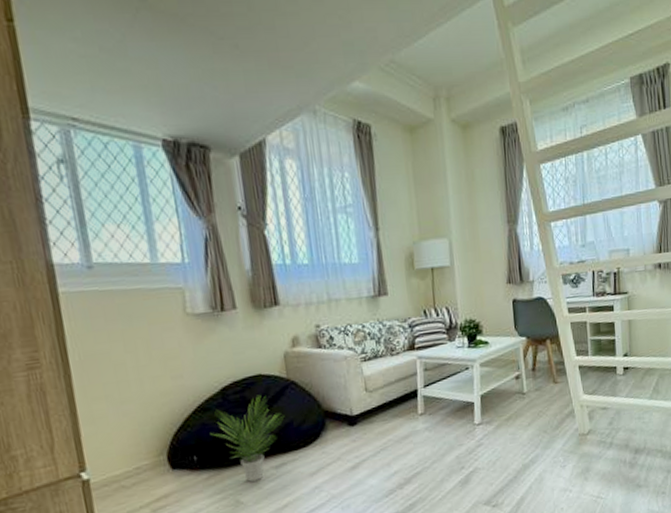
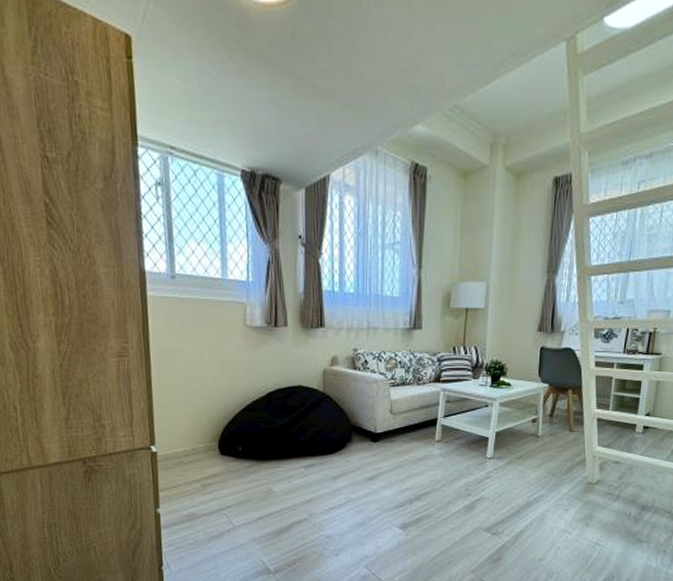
potted plant: present [210,394,285,482] -> none [254,403,318,476]

